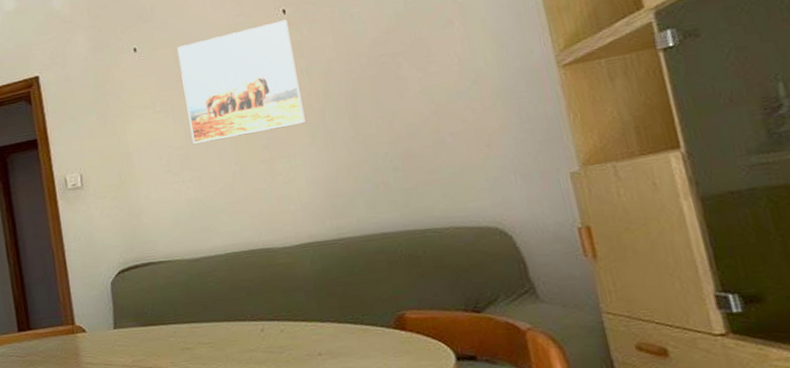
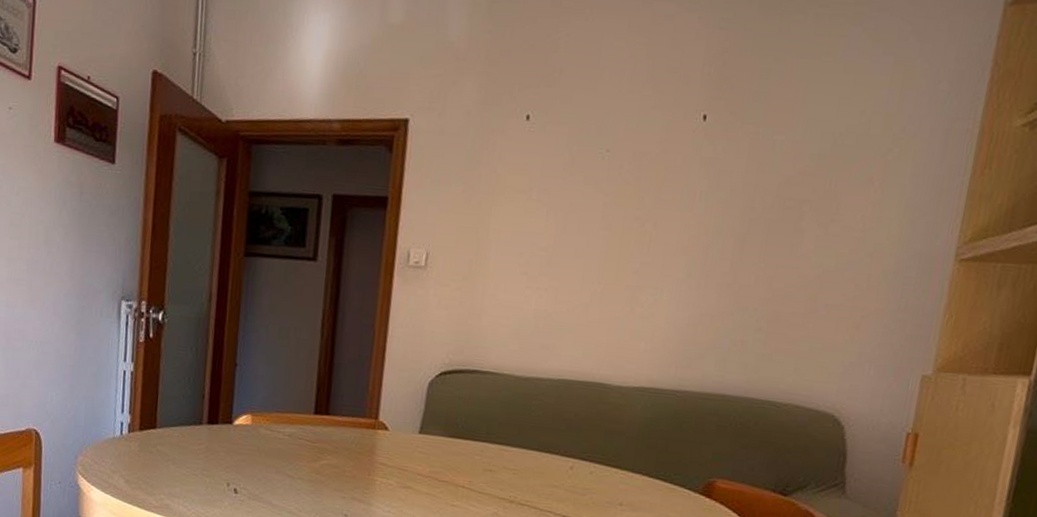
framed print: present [177,19,306,144] -> none [560,127,705,255]

